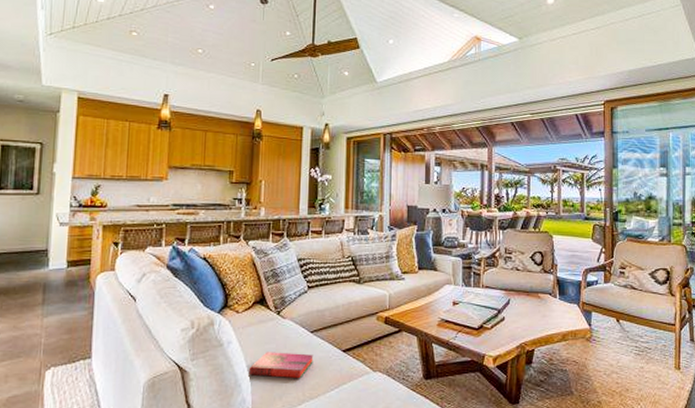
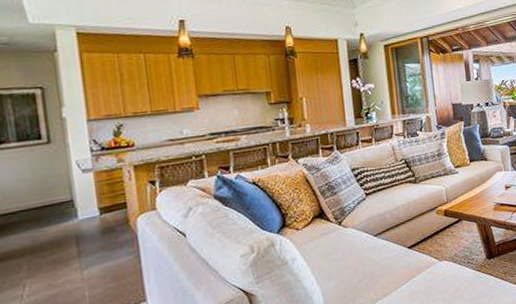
hardback book: present [248,352,314,379] -> none [317,256,381,287]

